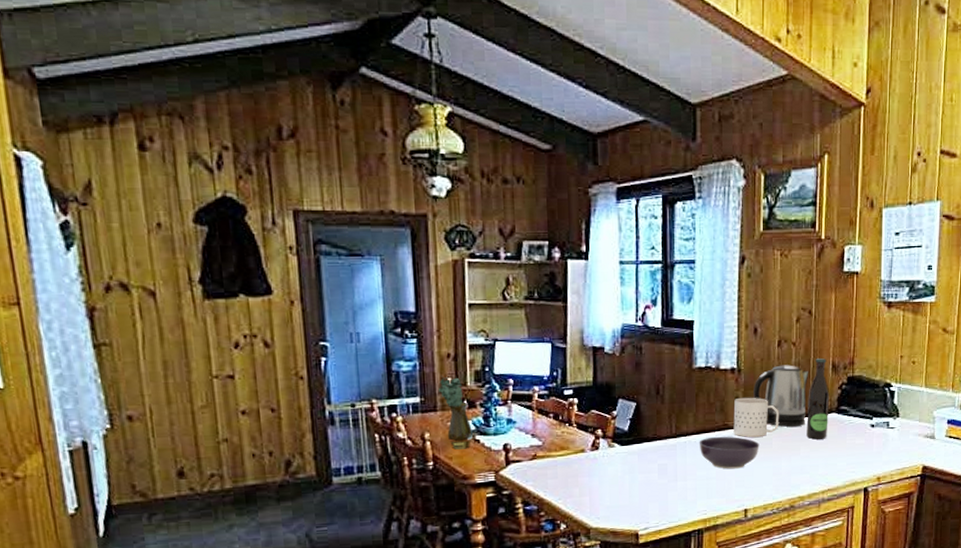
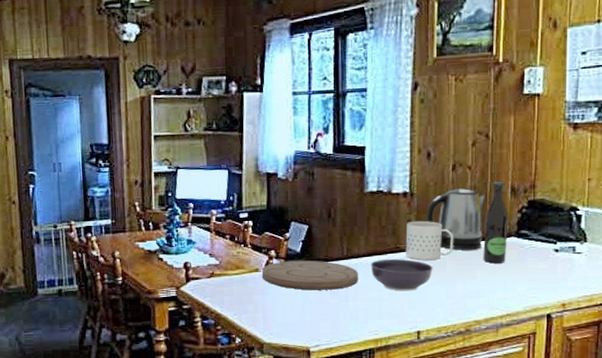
vase: present [438,375,473,450] -> none [126,200,157,267]
cutting board: none [588,439,687,471] -> present [261,260,358,291]

